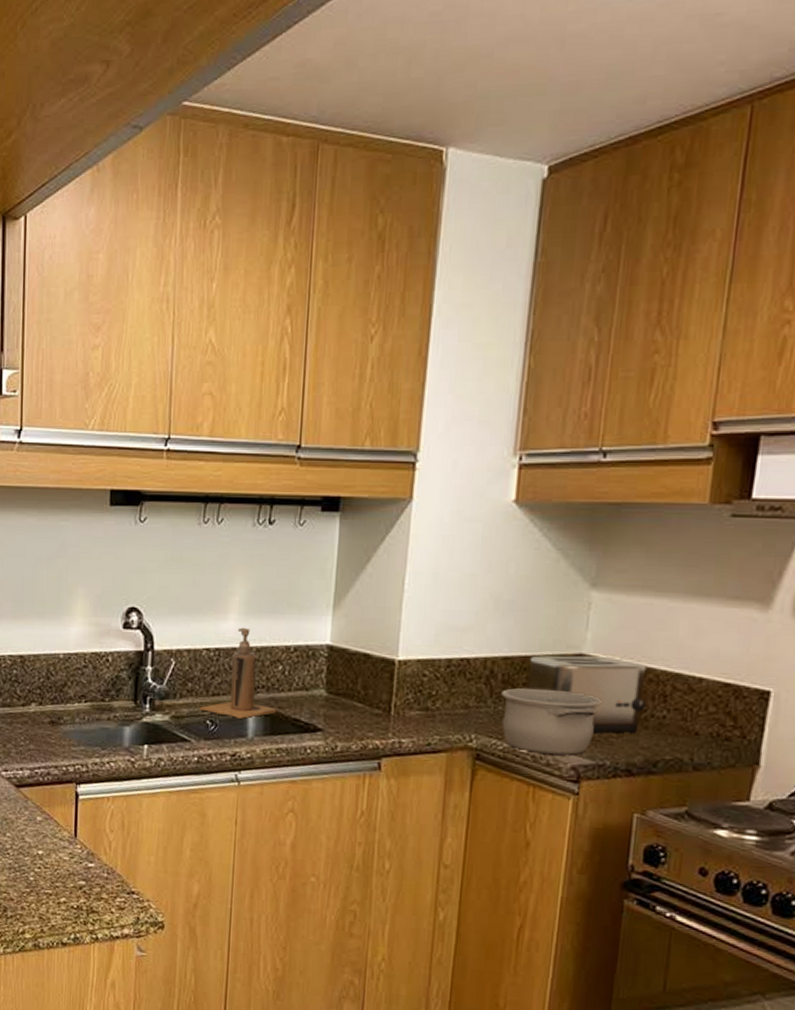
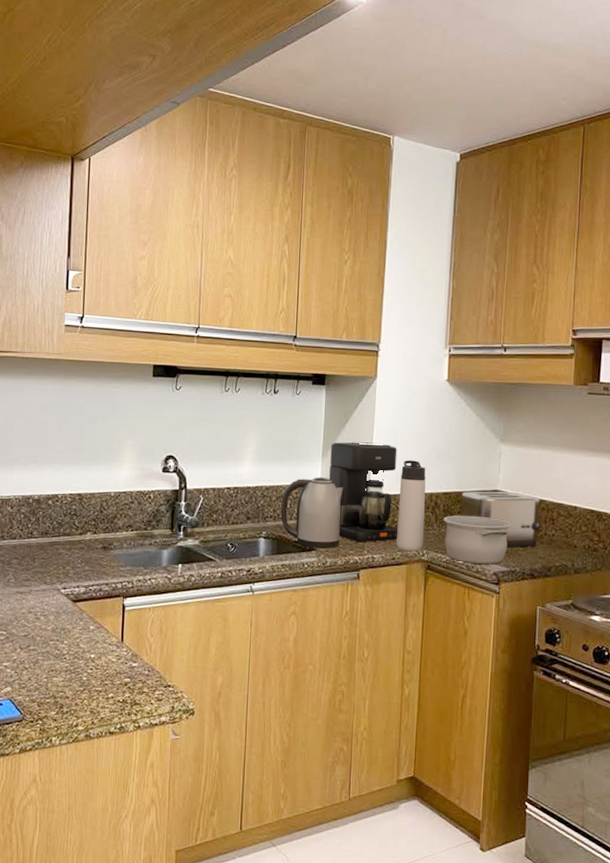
soap dispenser: present [199,627,277,719] -> none [222,471,282,542]
kettle: none [276,634,362,729] -> present [280,476,344,549]
coffee maker: none [343,588,439,723] -> present [329,442,399,543]
thermos bottle: none [433,612,479,737] -> present [397,460,426,552]

